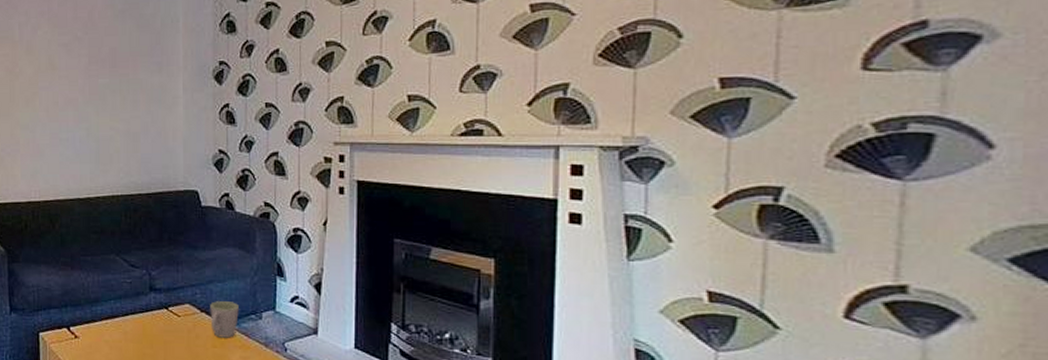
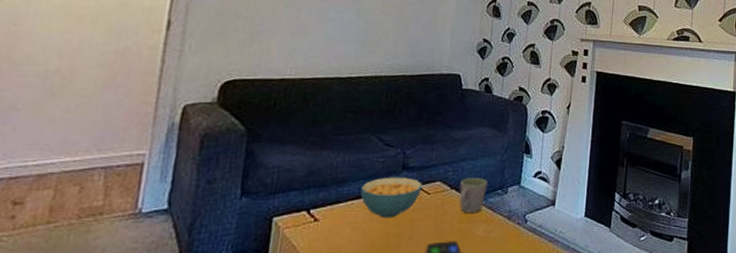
cereal bowl: none [113,298,171,339] -> present [360,177,422,218]

